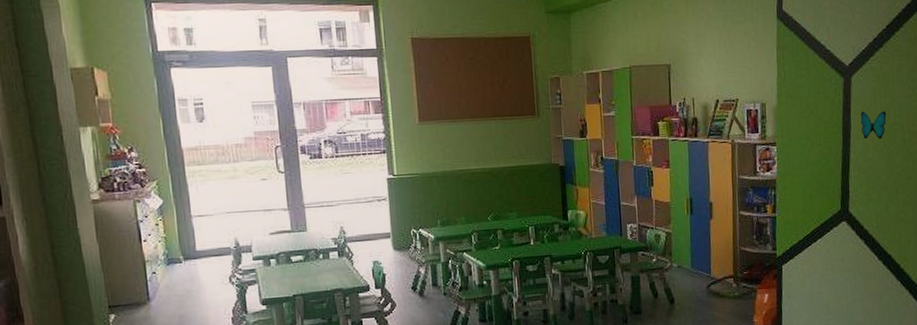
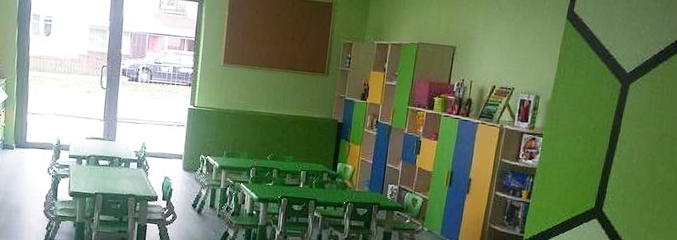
decorative butterfly: present [860,111,887,140] -> none [630,118,659,148]

